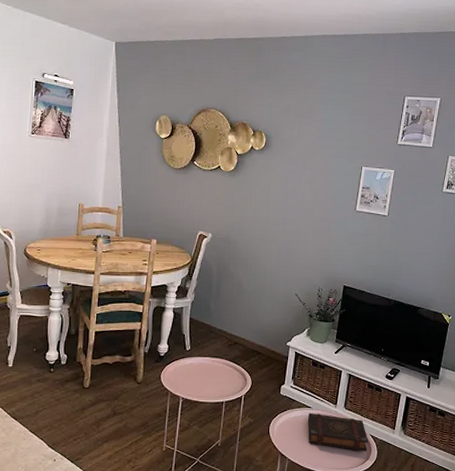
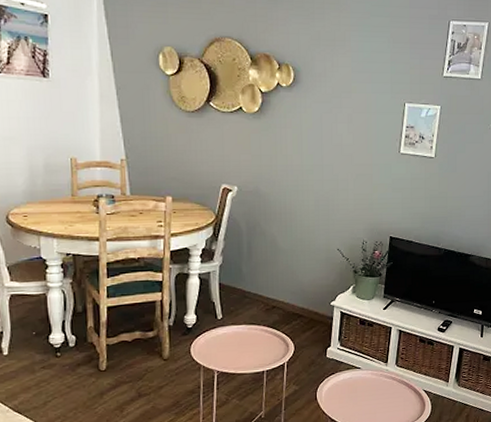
book: present [307,412,369,452] -> none [357,373,423,408]

